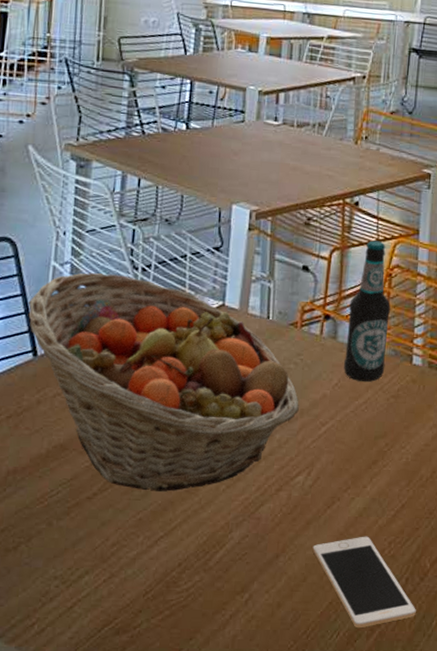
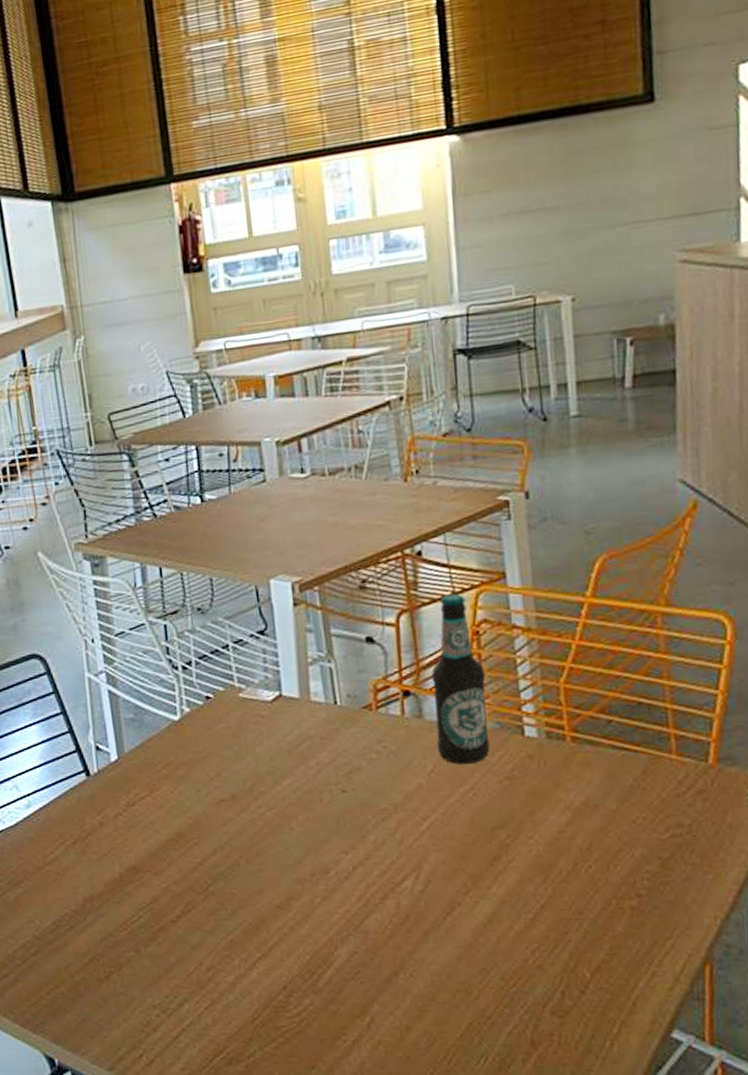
fruit basket: present [28,273,299,492] -> none [70,677,392,910]
cell phone: present [312,536,416,627] -> none [437,945,582,1051]

